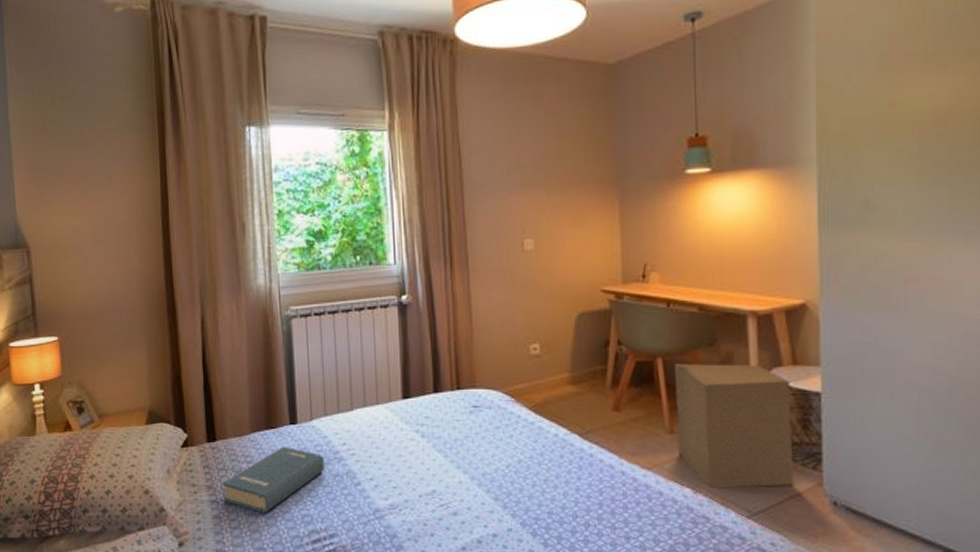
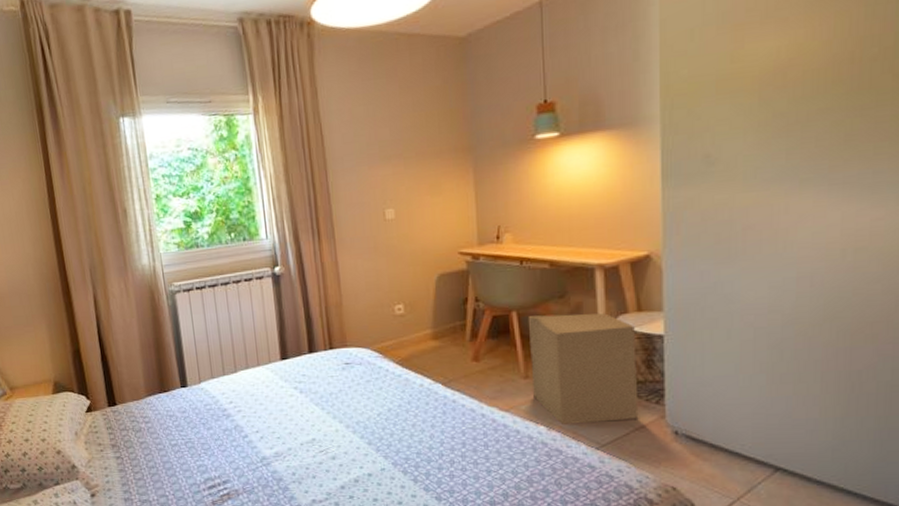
hardback book: present [223,446,325,514] -> none [126,407,215,466]

